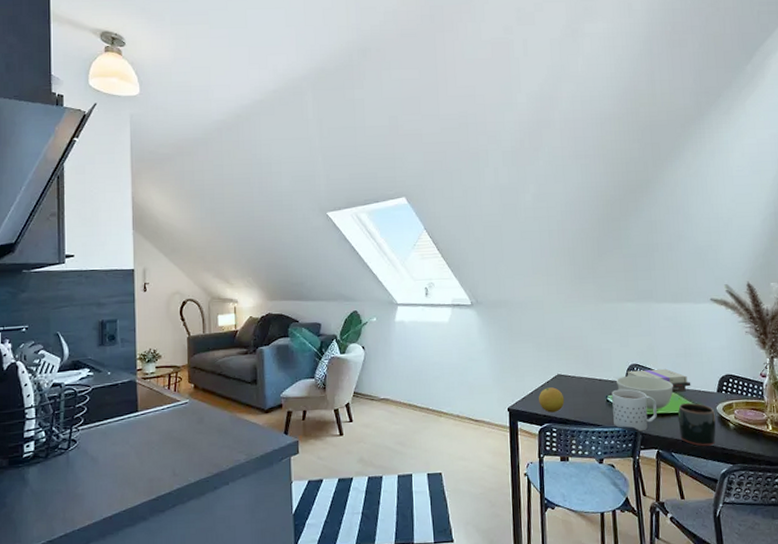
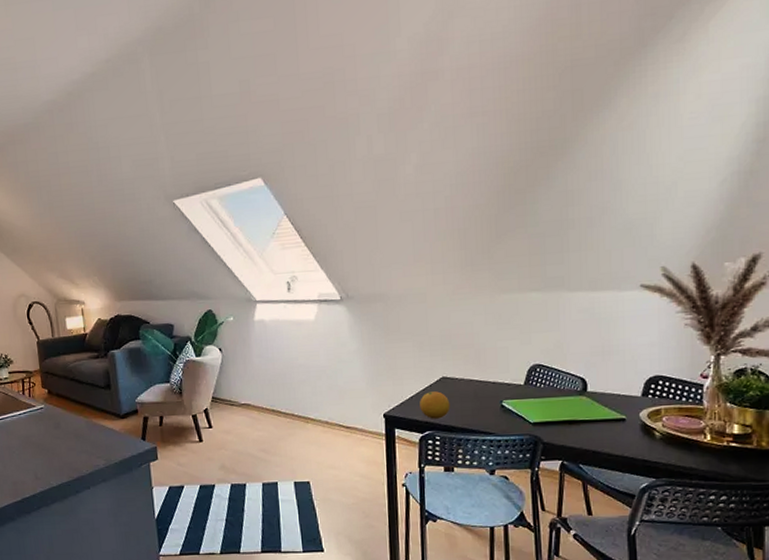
mug: present [612,388,657,432] -> none [508,392,563,441]
bowl: present [616,375,673,413] -> none [514,377,585,420]
books: present [627,368,691,393] -> none [528,369,608,397]
mug: present [677,403,716,446] -> none [589,409,637,458]

